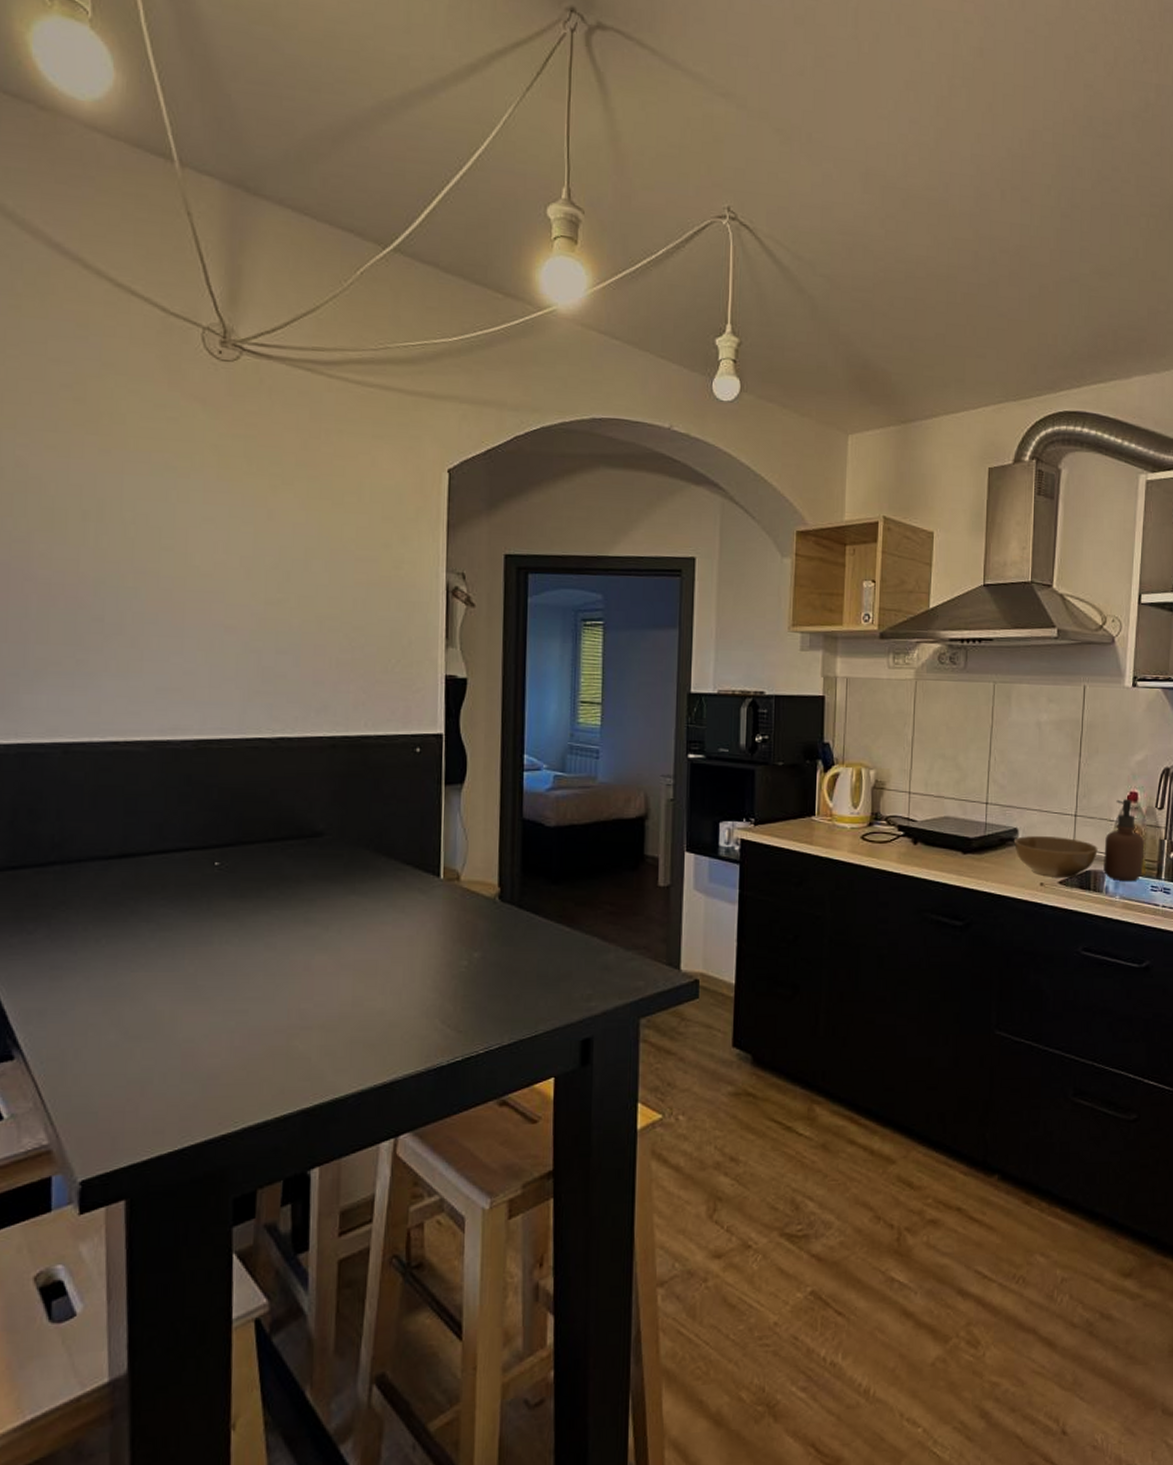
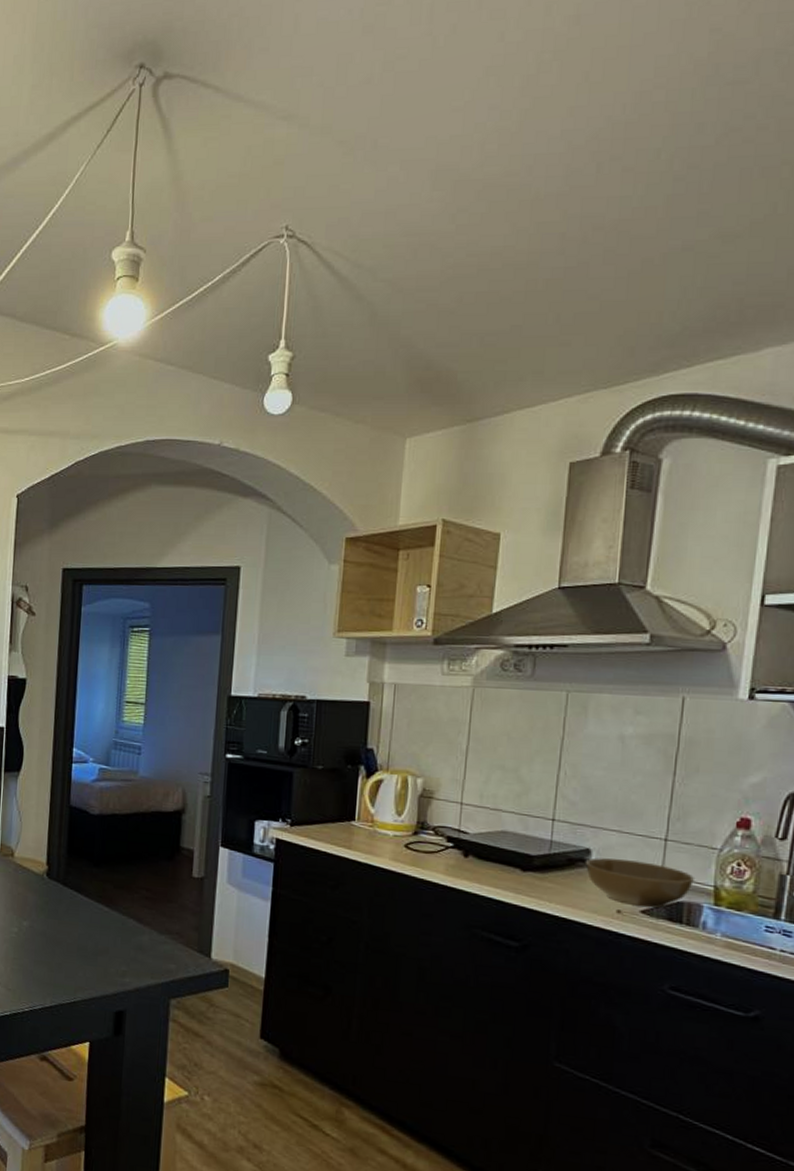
soap dispenser: present [1103,799,1145,882] -> none [701,825,759,919]

